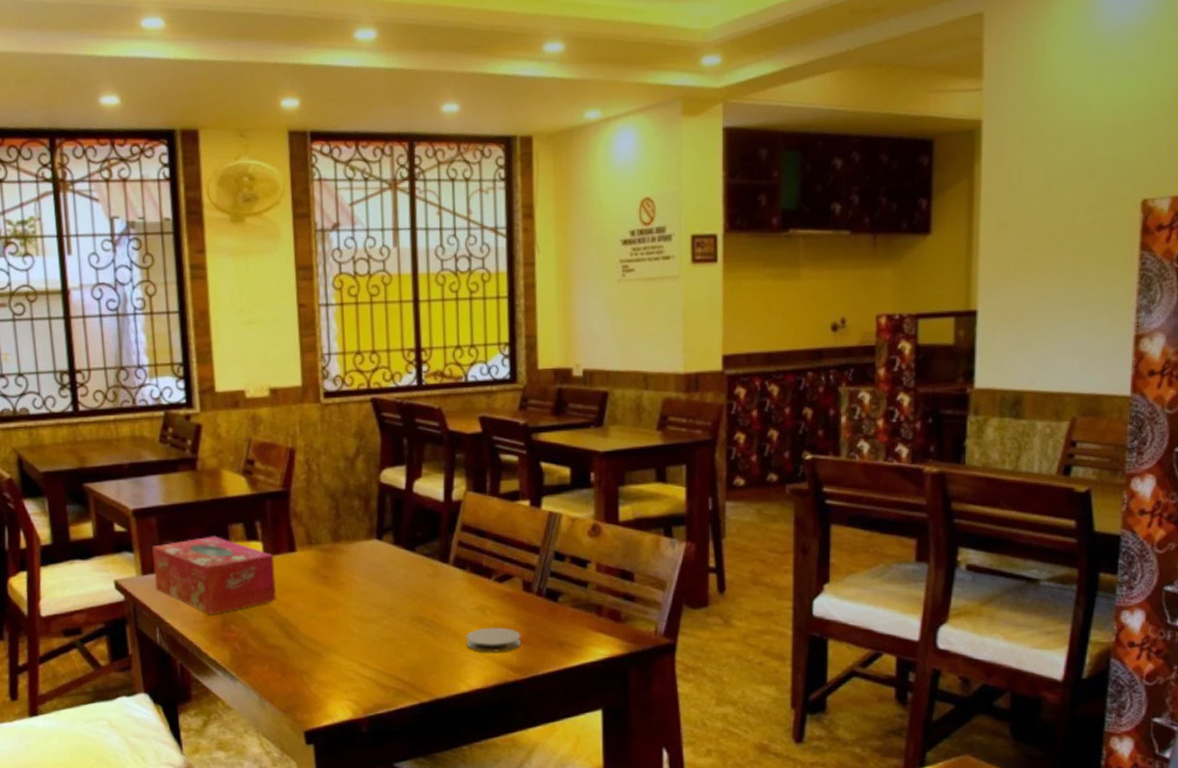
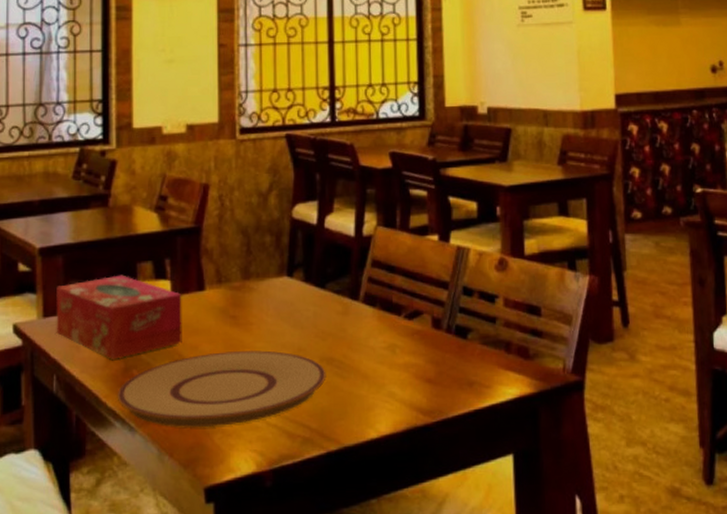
plate: none [217,609,418,677] -> present [117,350,326,427]
coaster: present [466,627,521,652] -> none [375,367,431,395]

